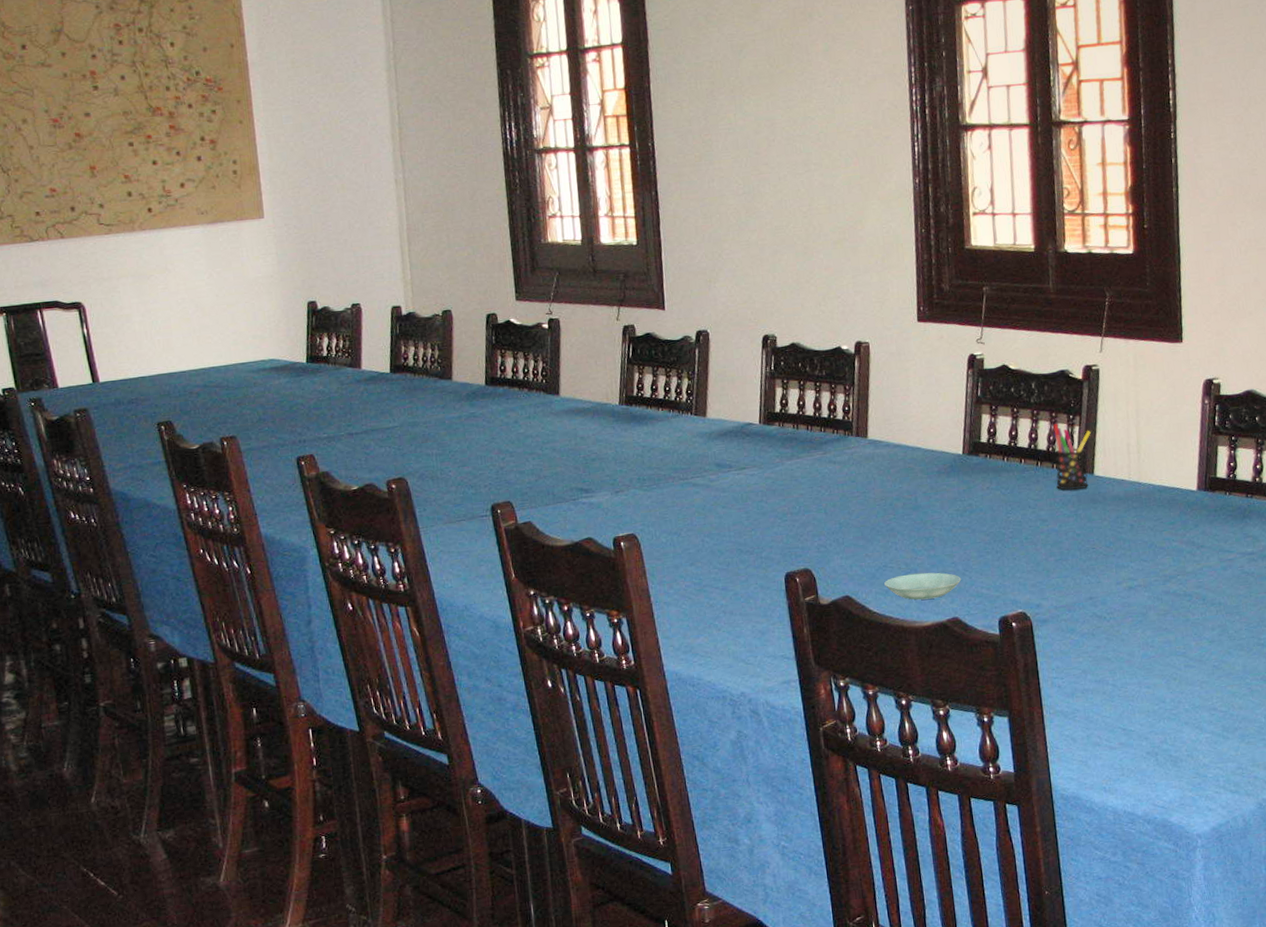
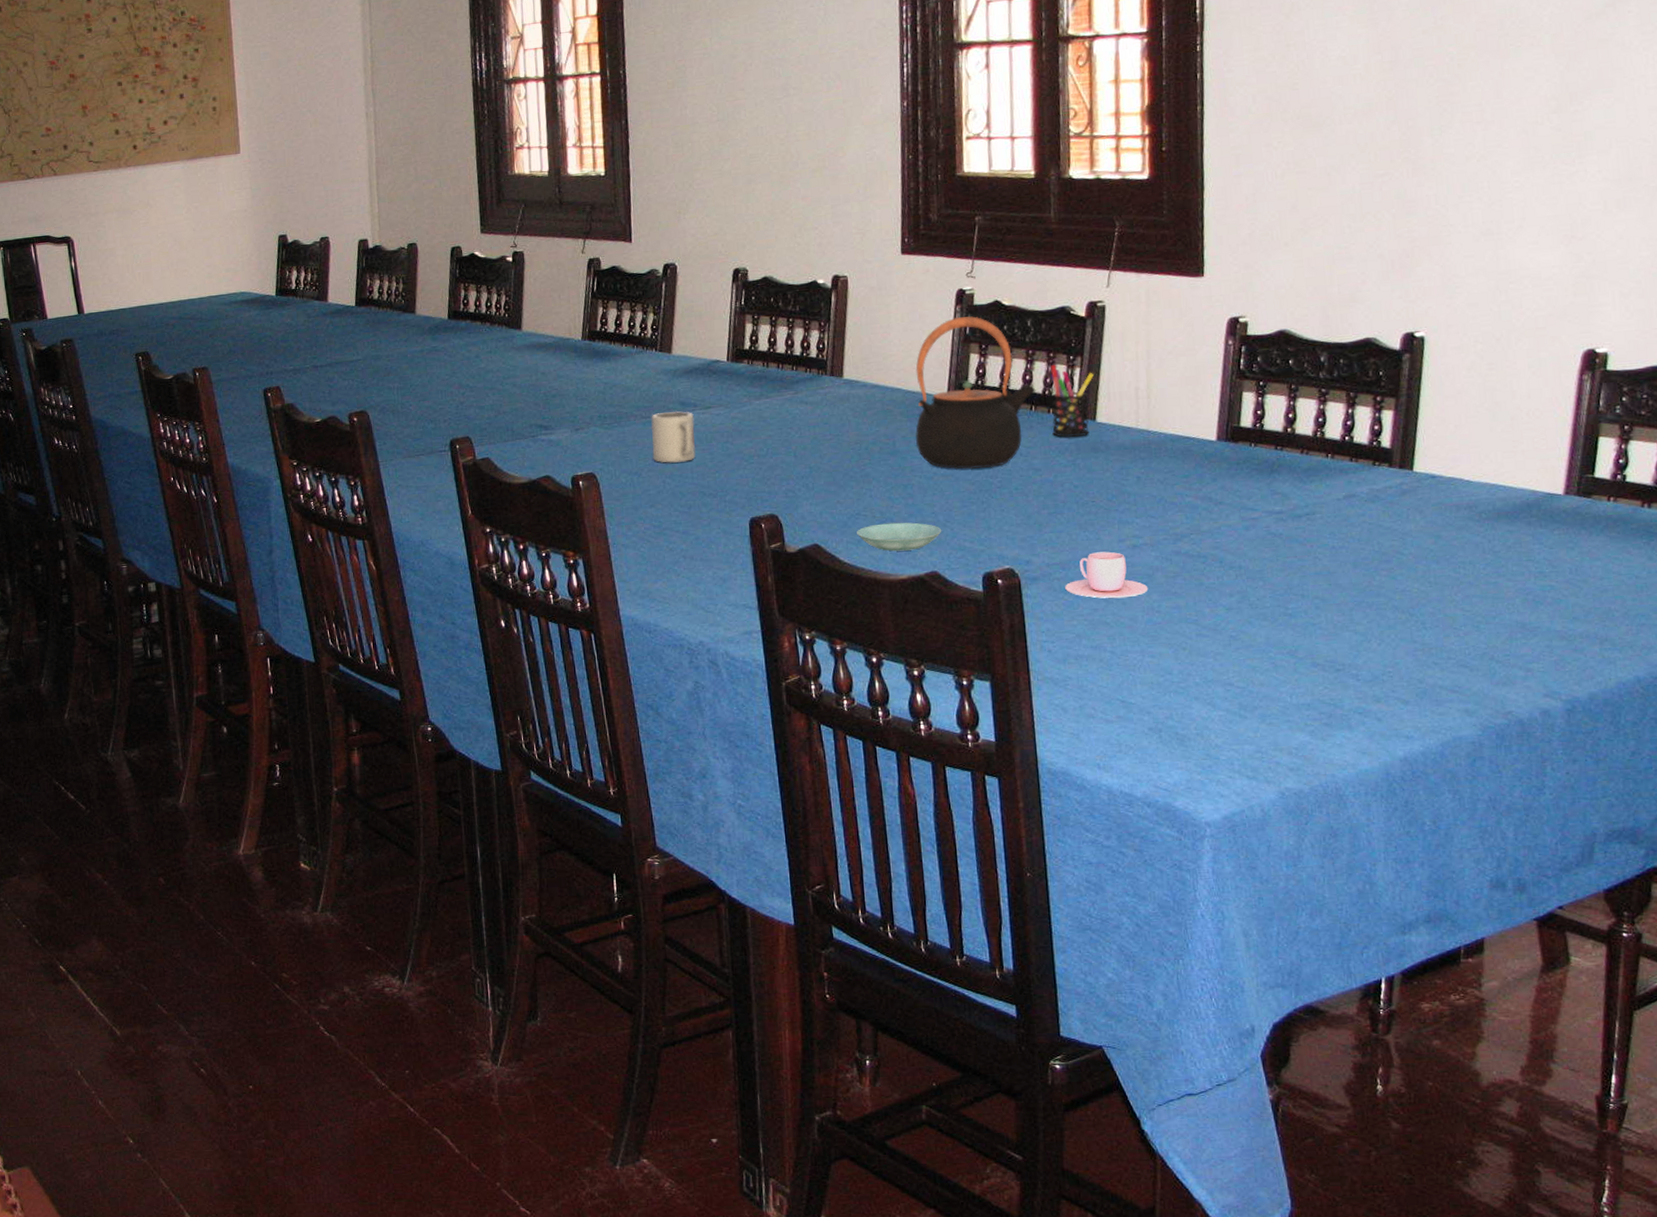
cup: none [688,472,732,523] -> present [651,411,696,463]
teapot: none [933,379,1041,522] -> present [915,316,1036,469]
teacup: none [1071,593,1143,637] -> present [1065,551,1149,599]

